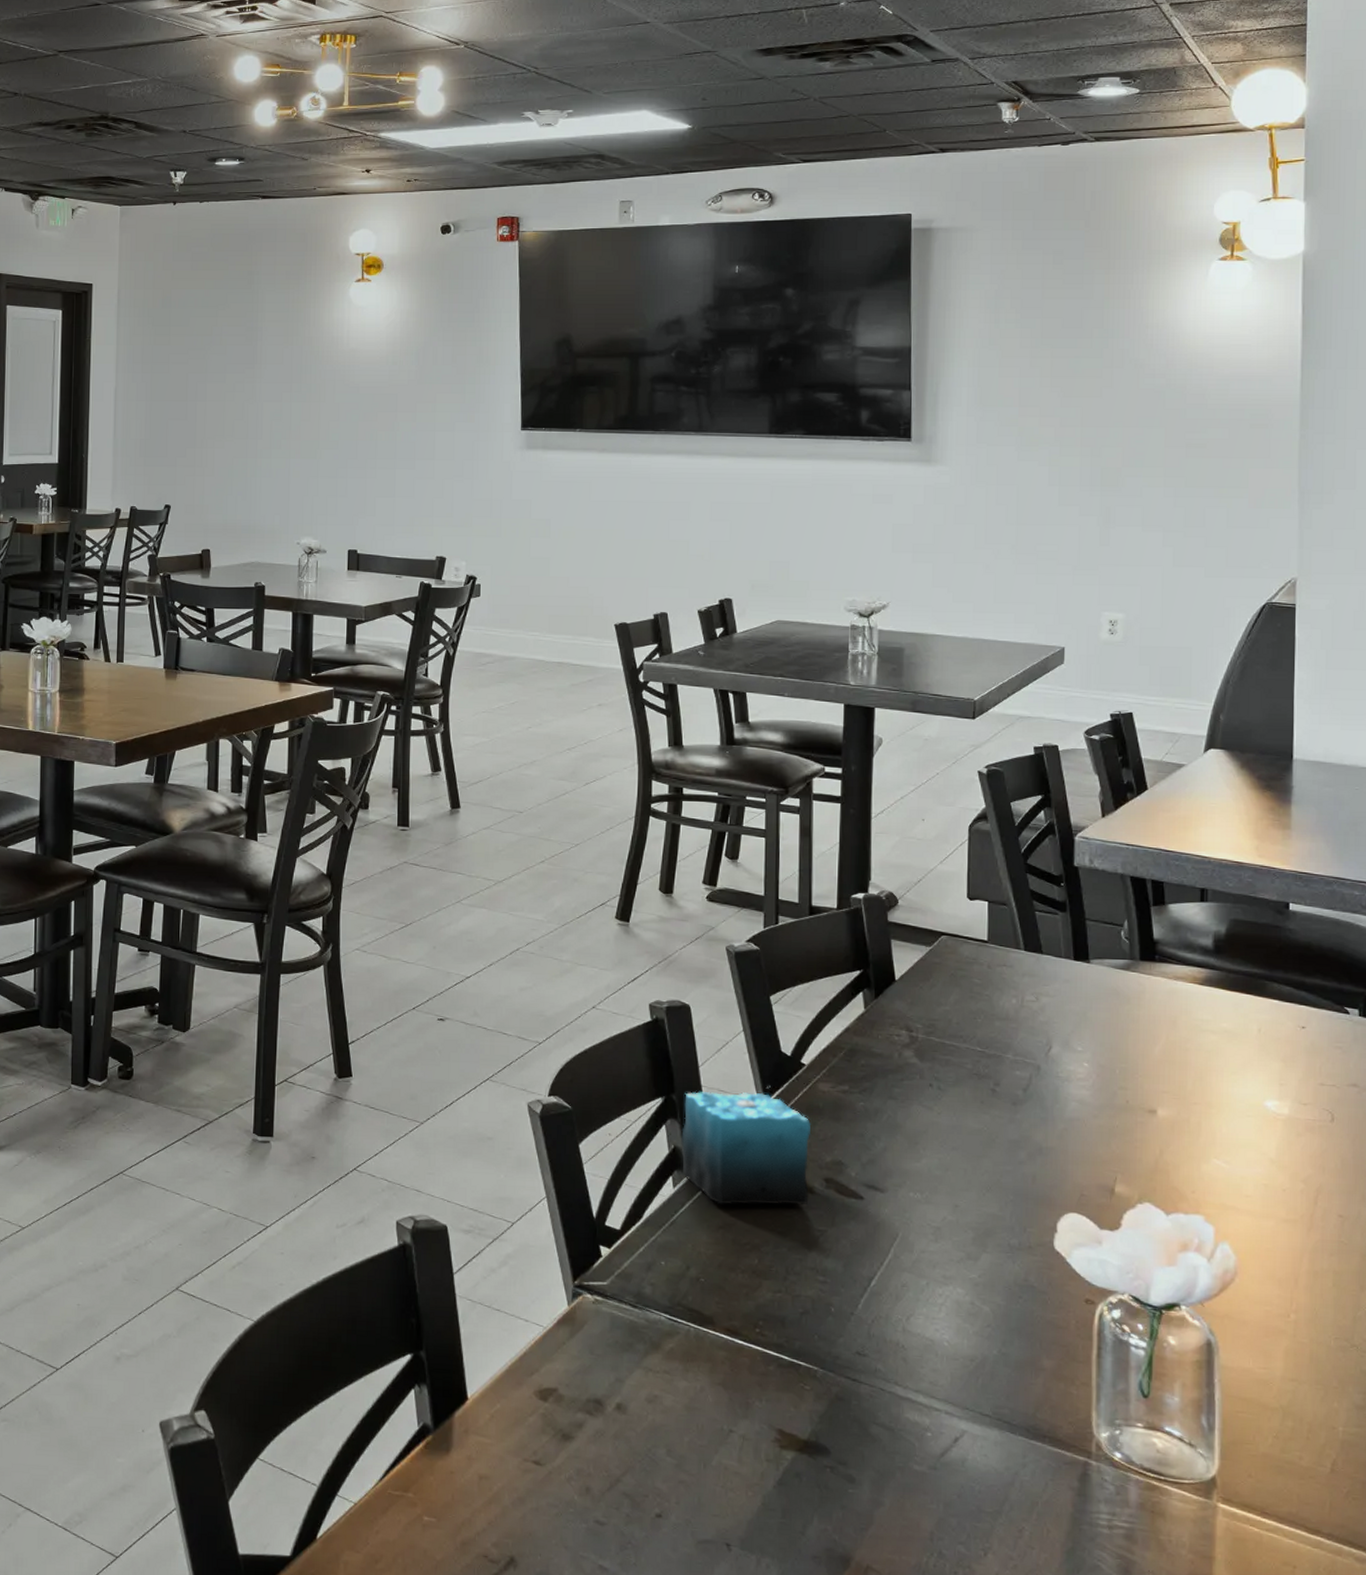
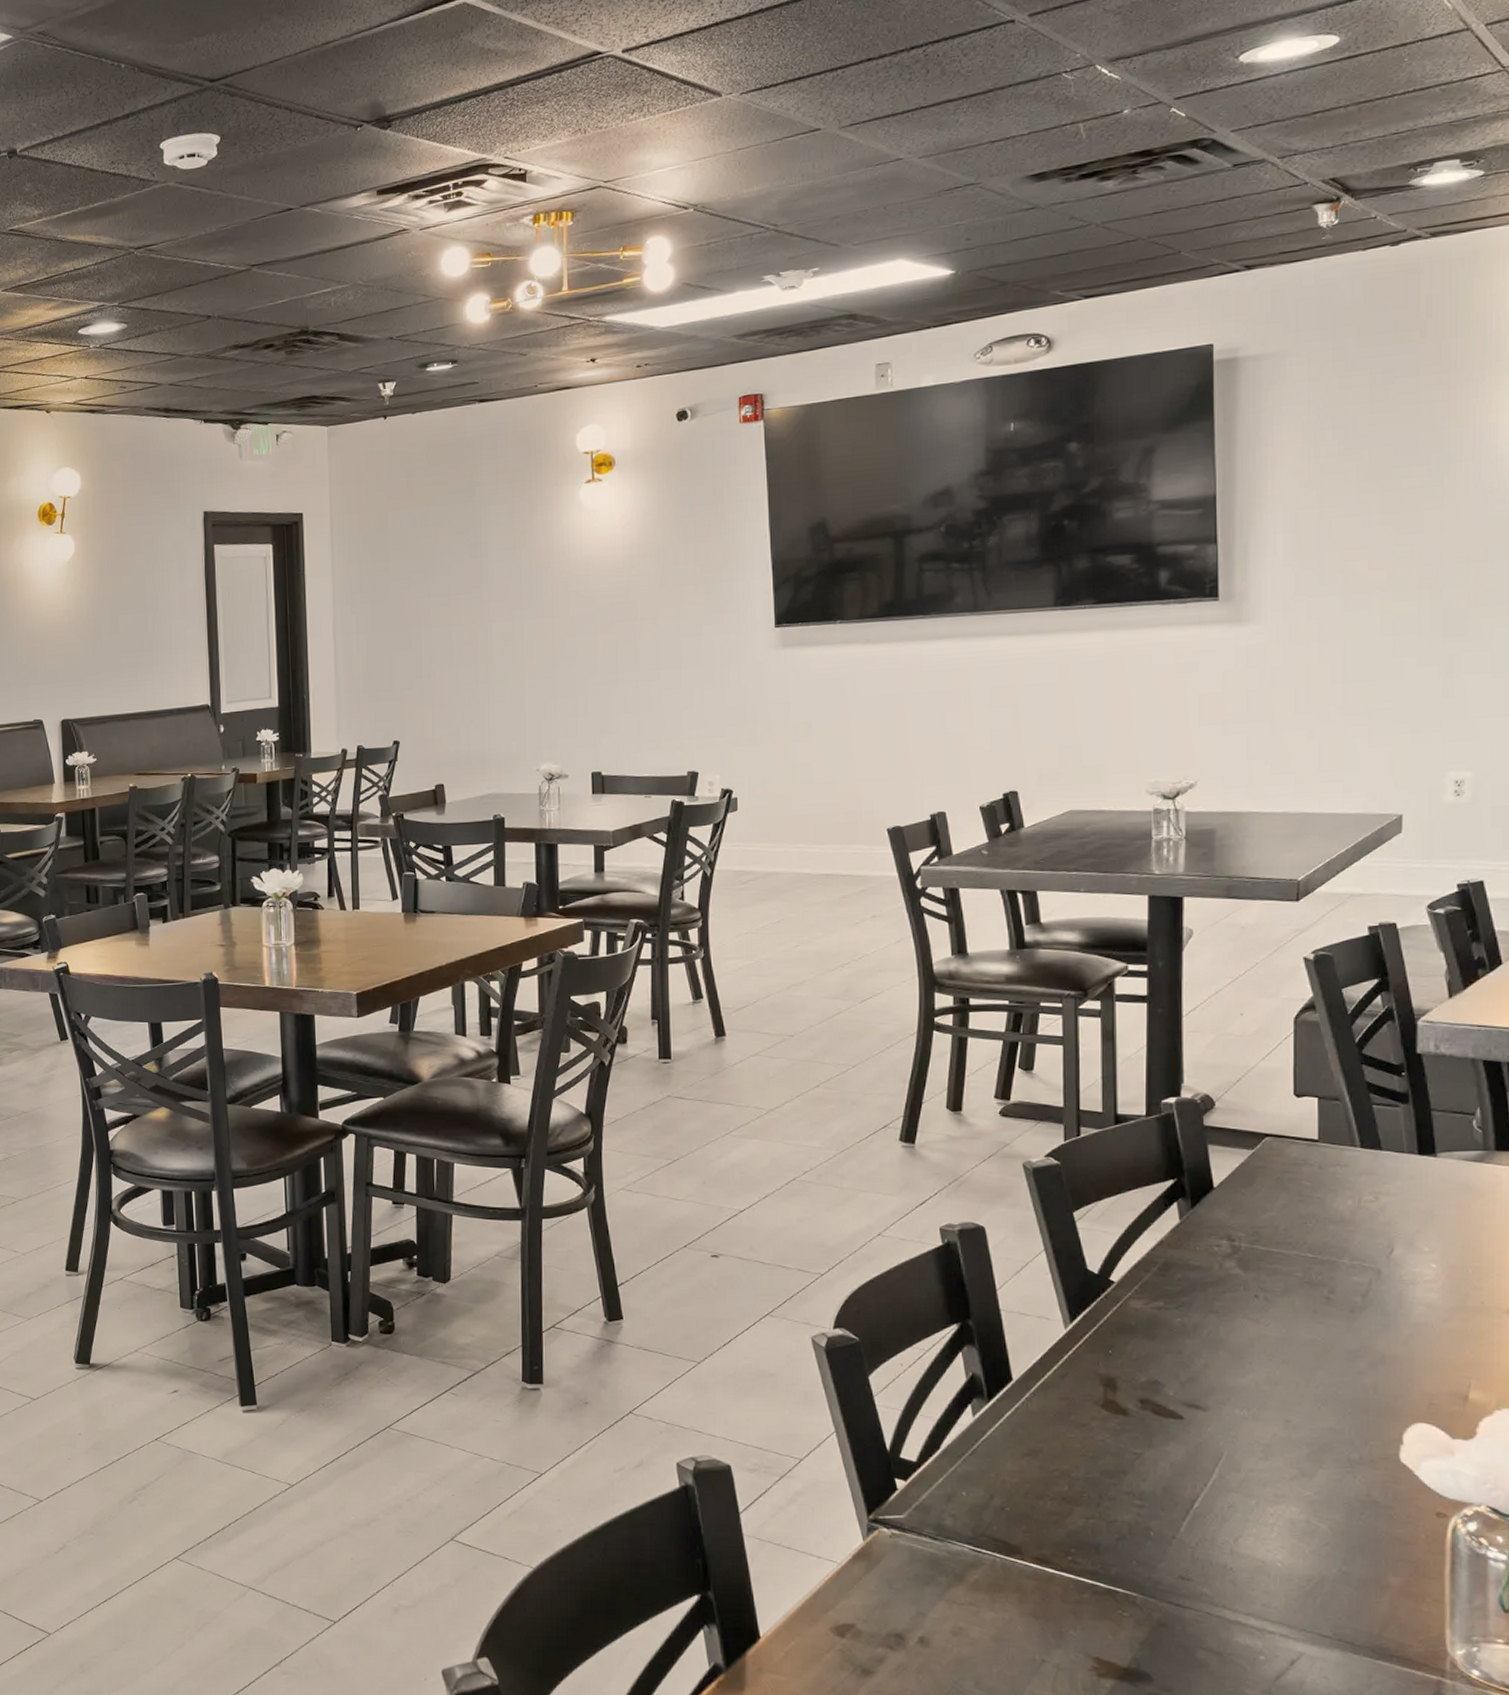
candle: present [681,1064,811,1205] -> none [980,1285,1122,1431]

